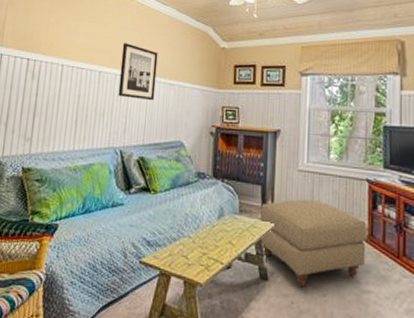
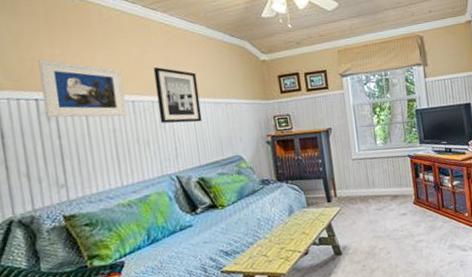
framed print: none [31,25,97,85] -> present [38,59,127,118]
ottoman: present [259,199,367,287] -> none [325,180,416,252]

